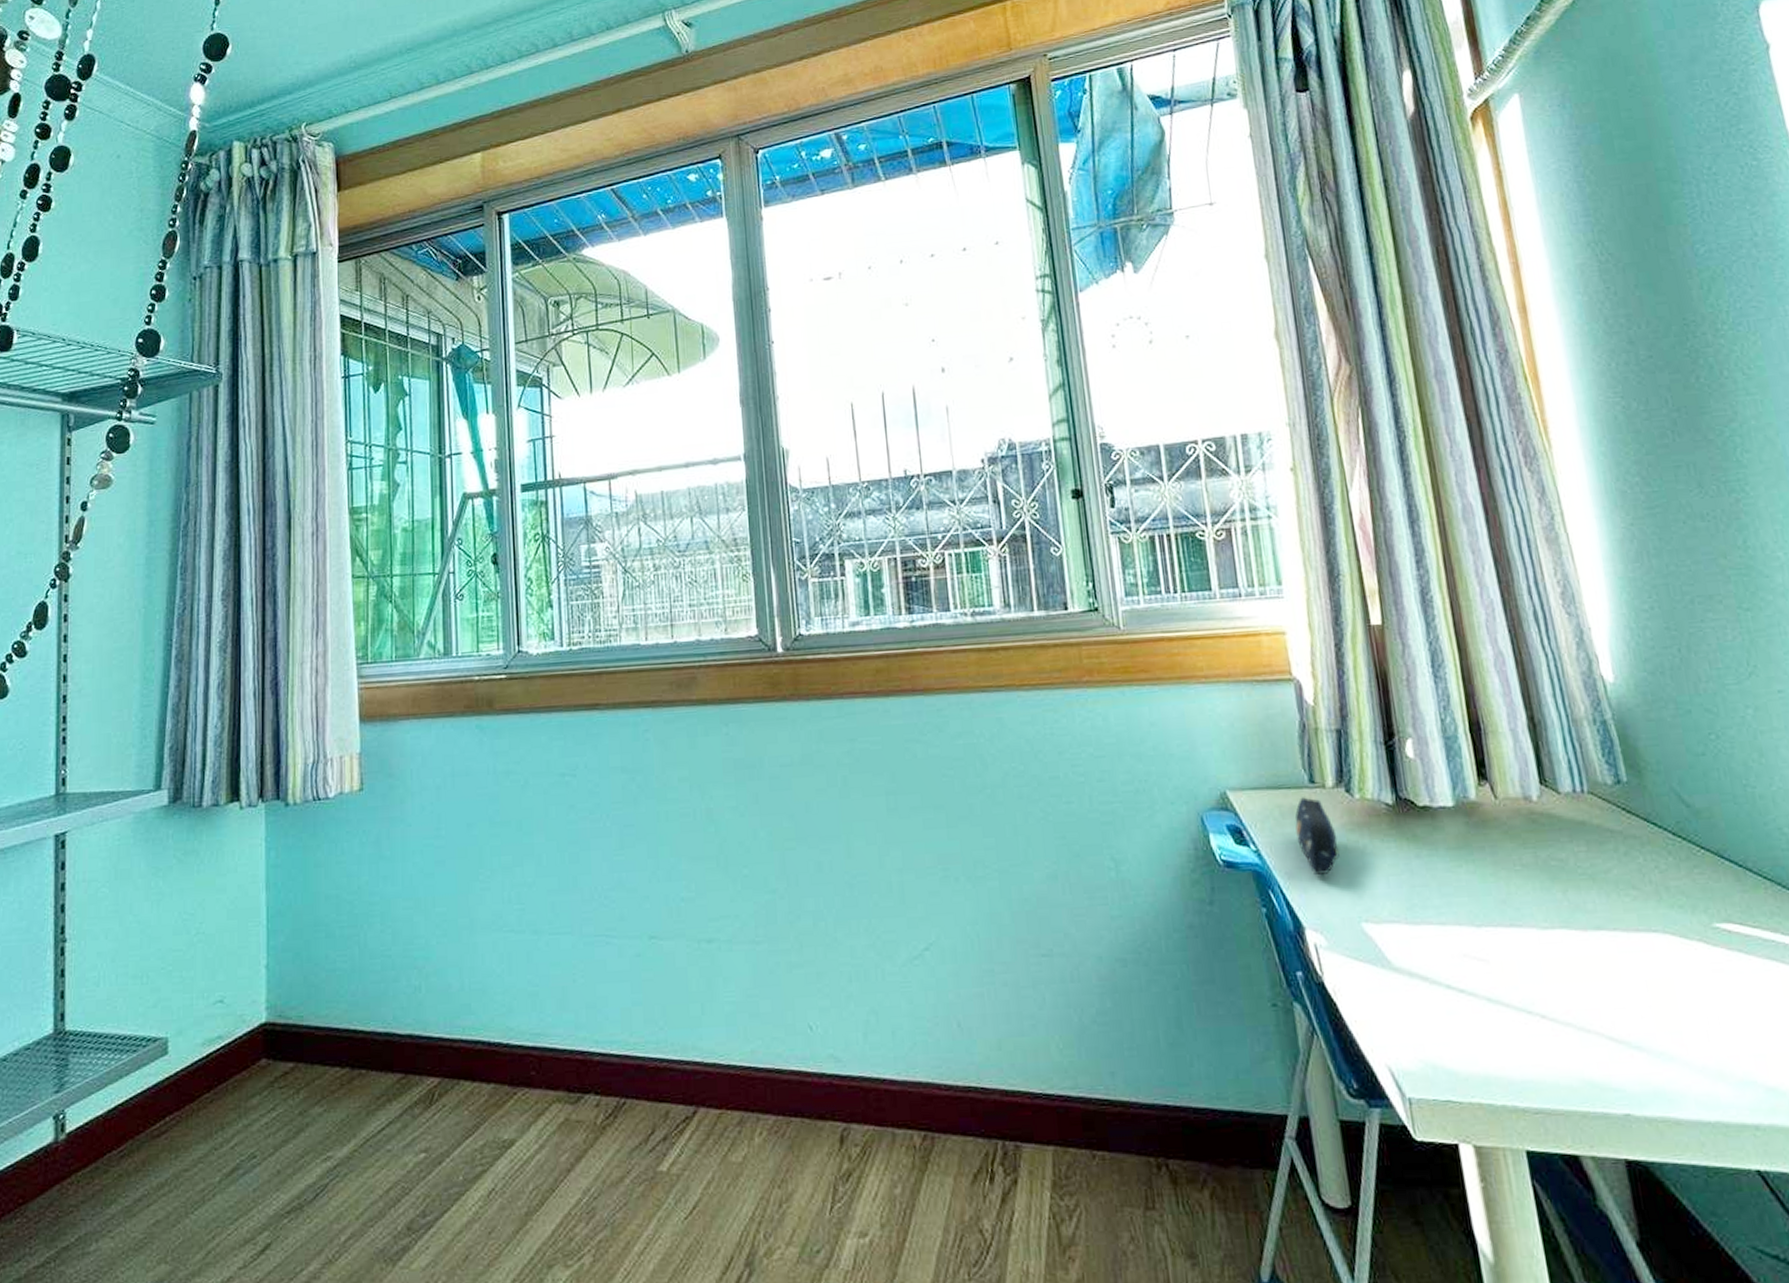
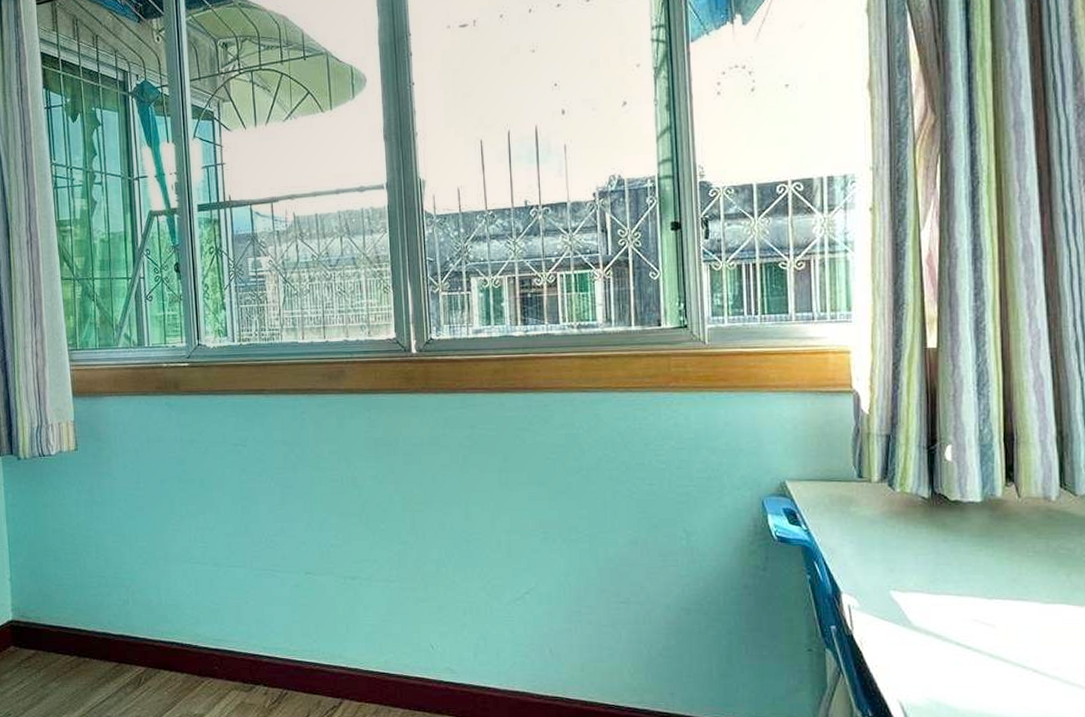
pencil case: present [1295,797,1340,876] -> none [841,489,877,552]

